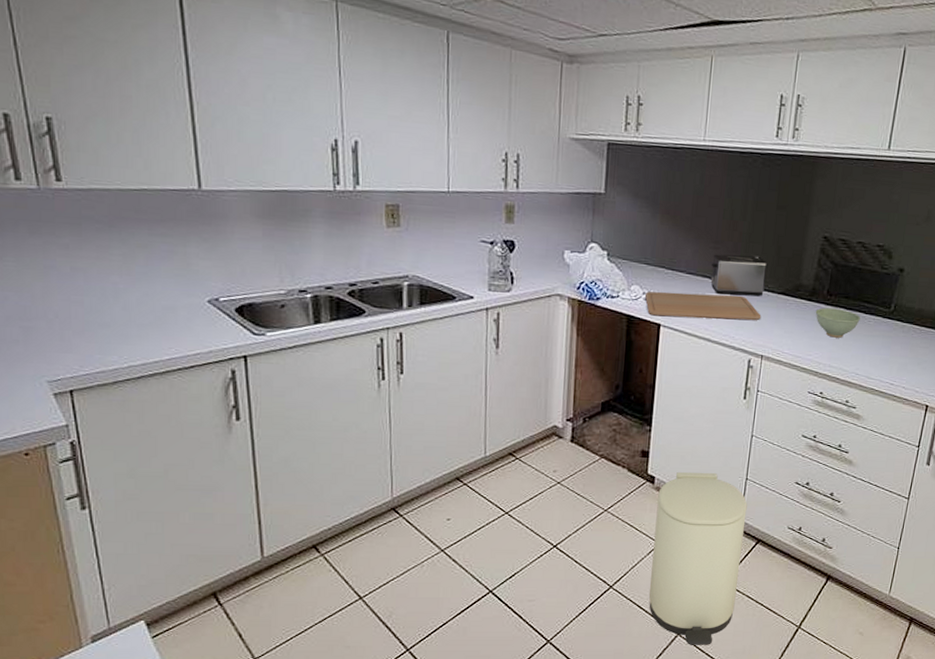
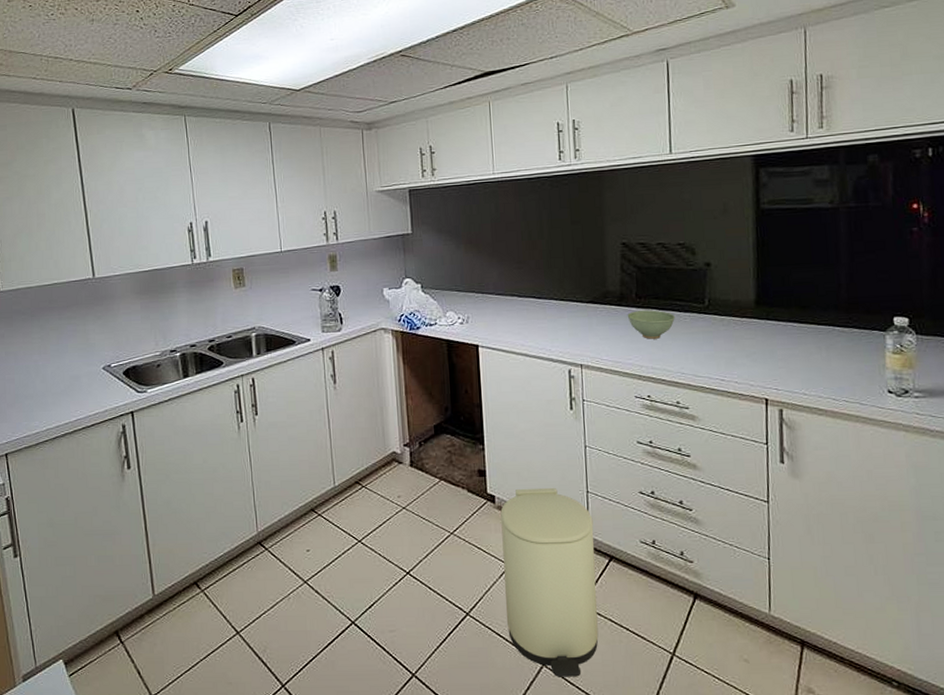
chopping board: present [645,291,762,321] -> none [461,309,574,338]
toaster: present [710,254,768,297] -> none [518,271,573,310]

